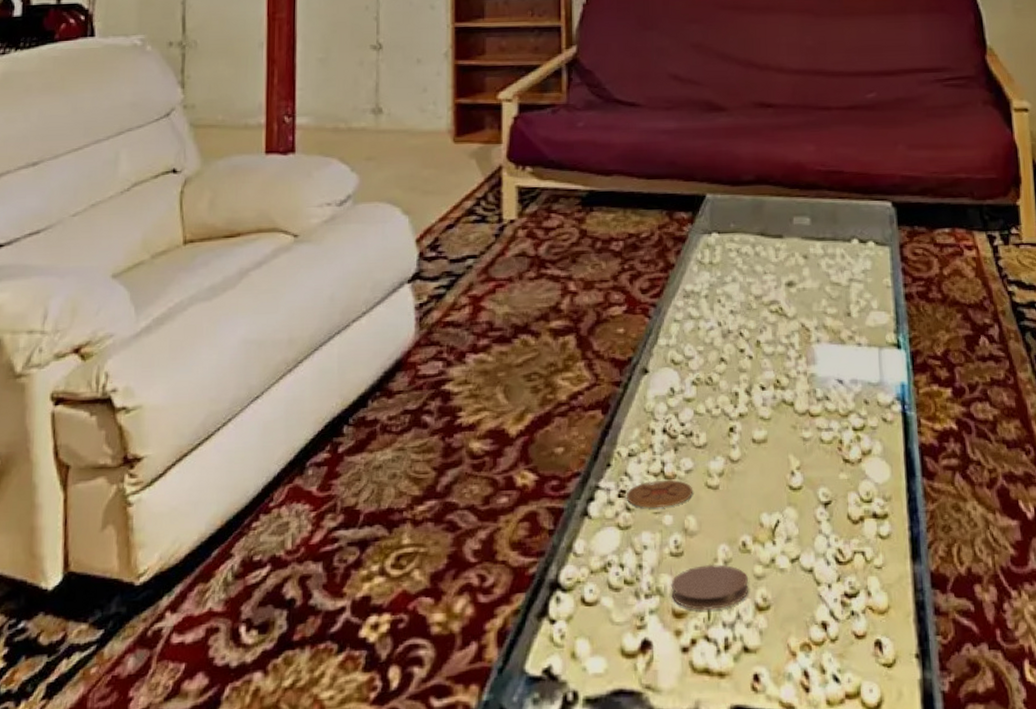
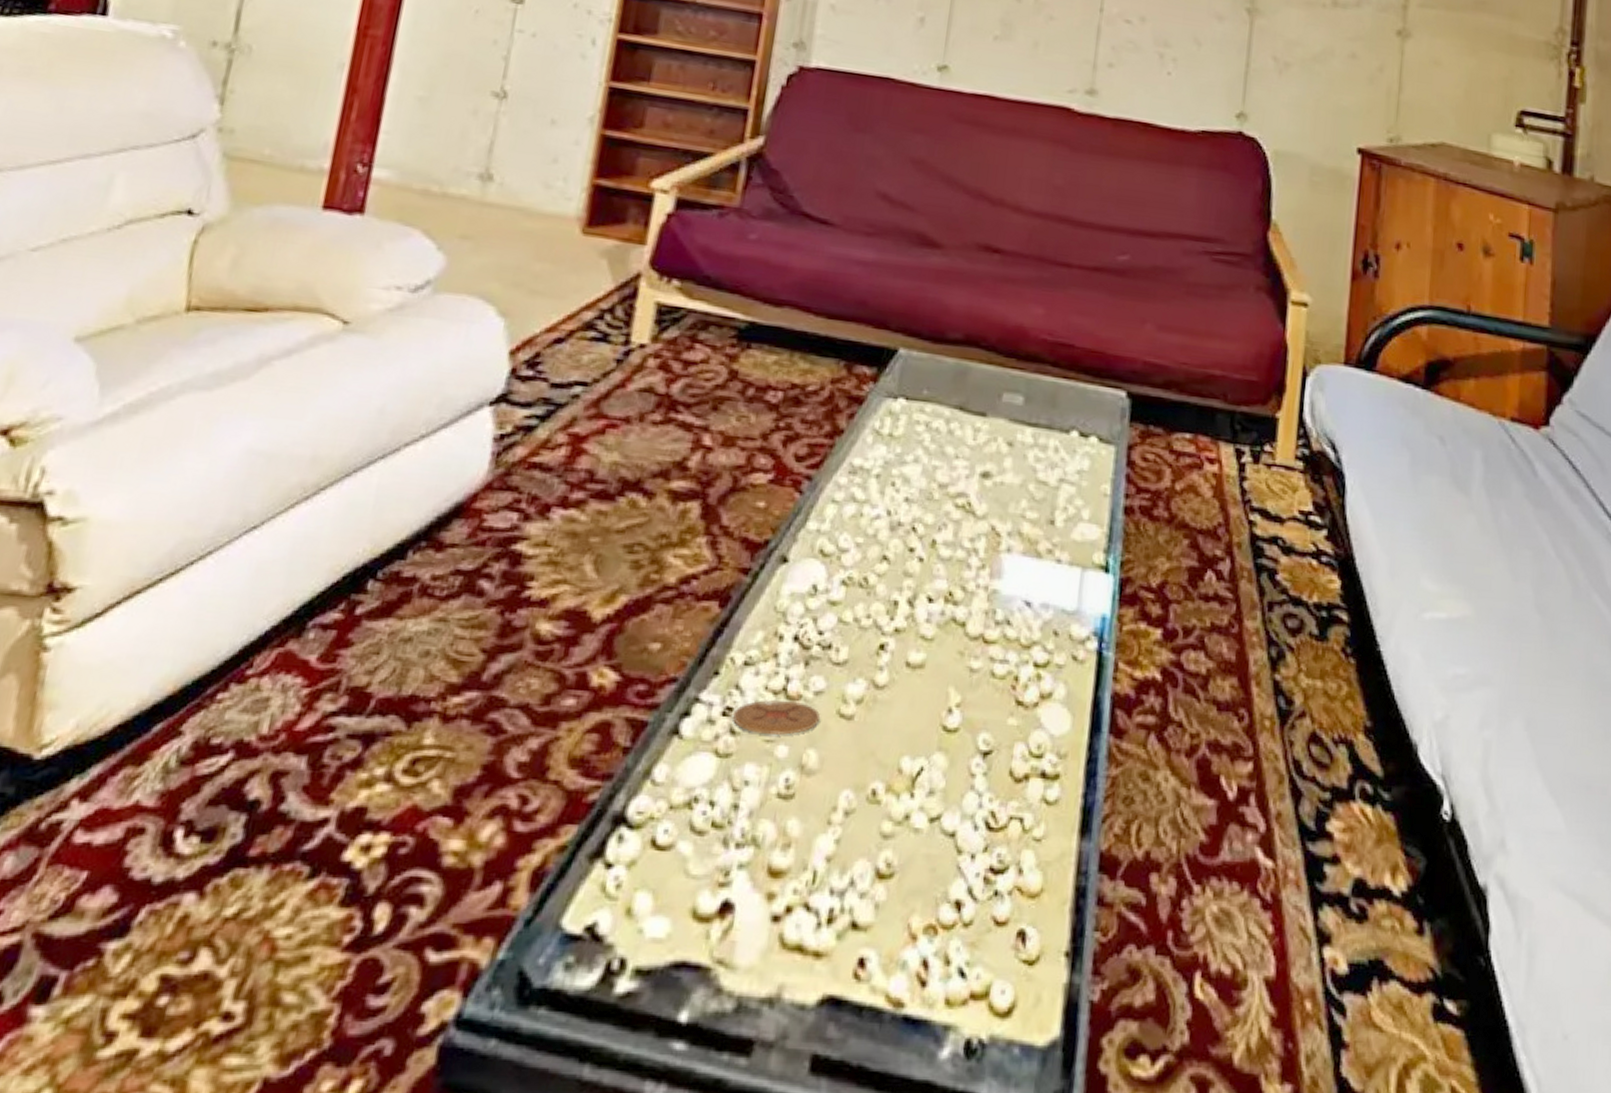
coaster: present [671,564,748,610] -> none [770,813,872,871]

